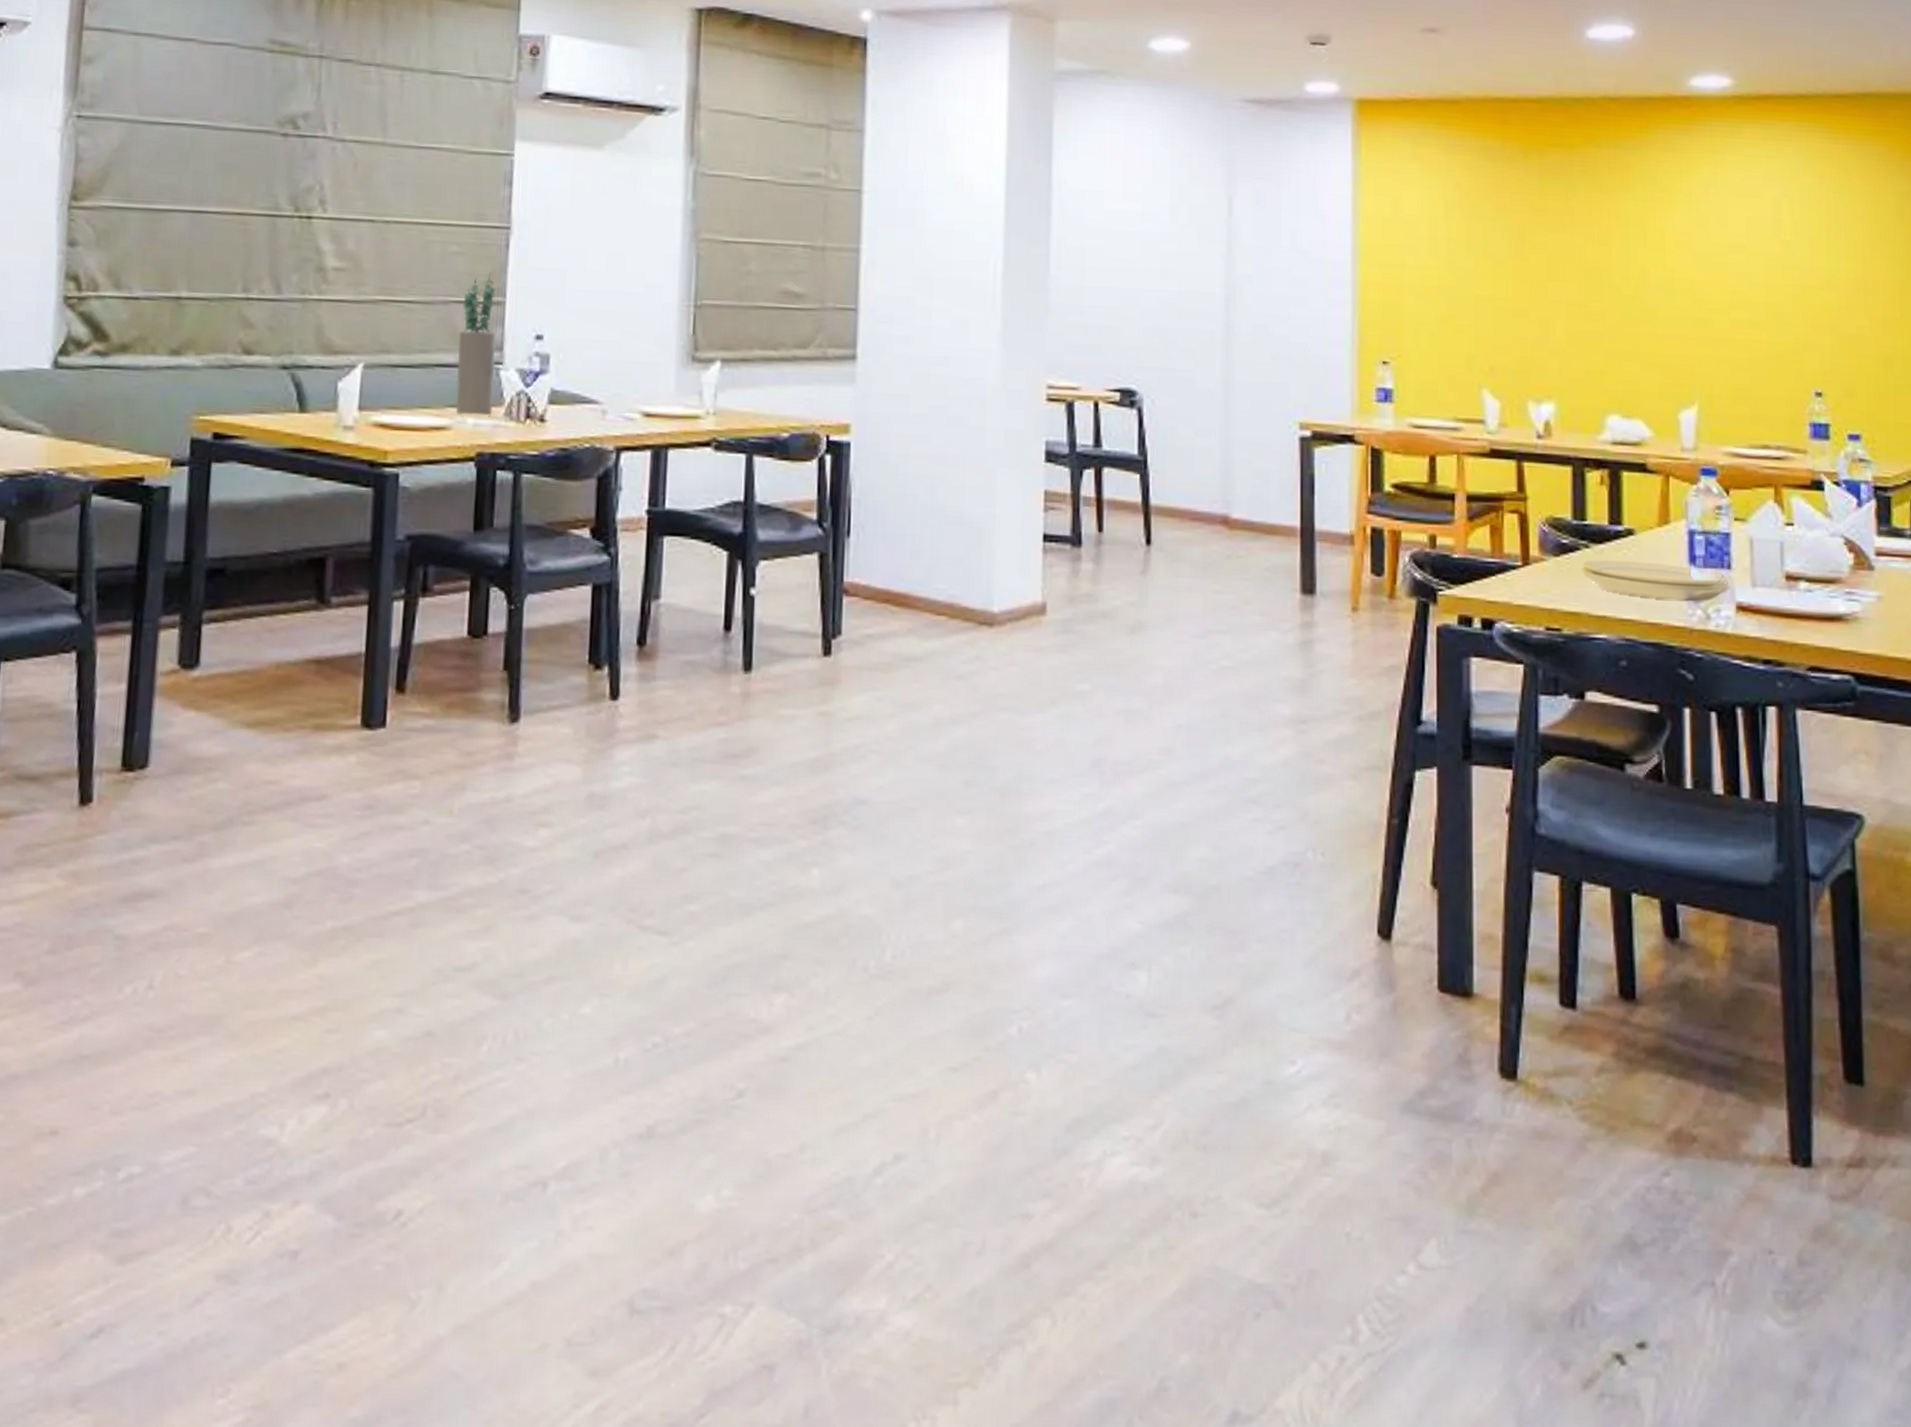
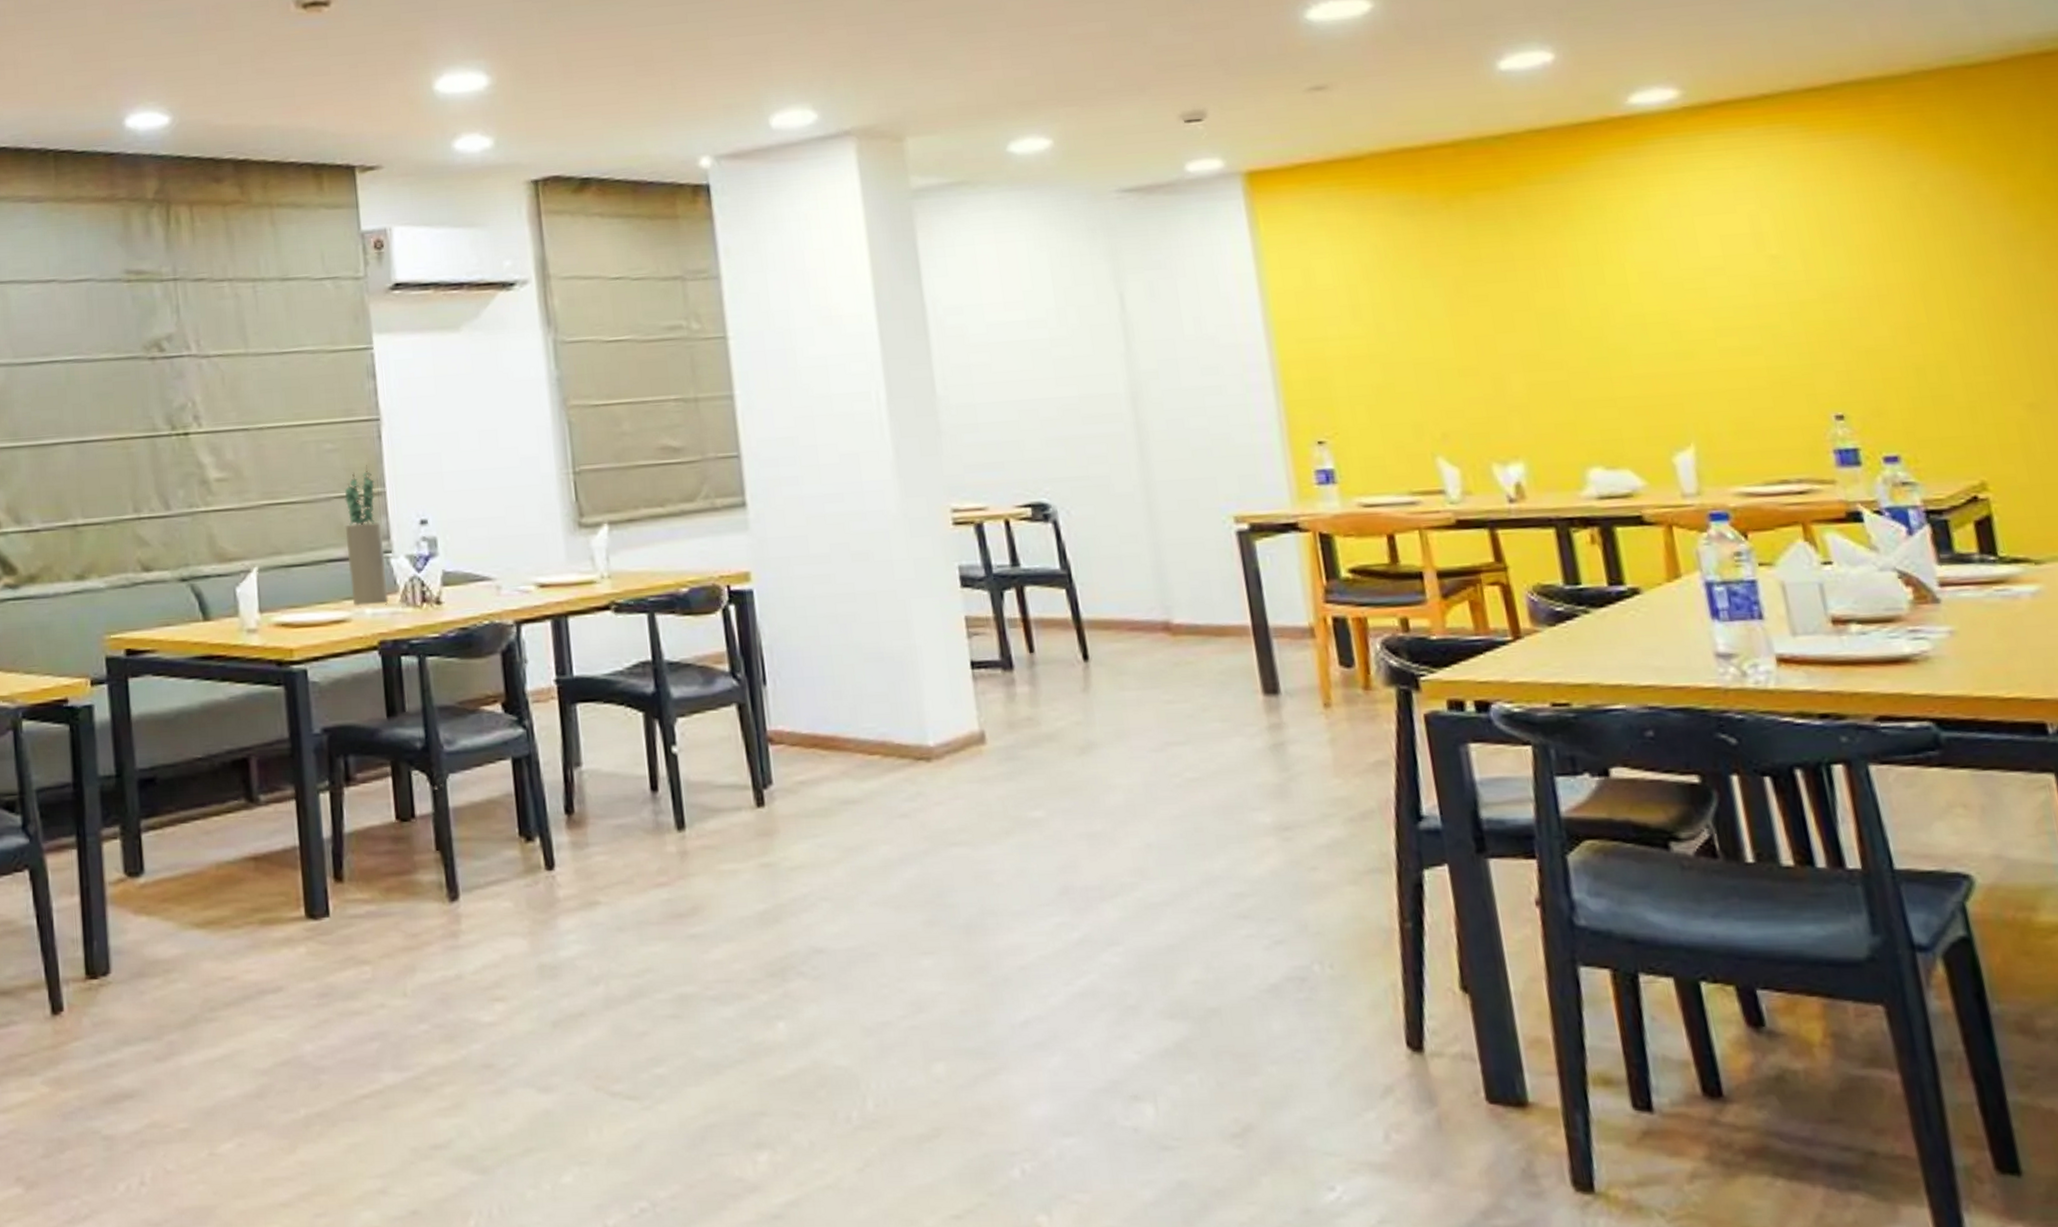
plate: present [1581,559,1729,601] -> none [1583,621,1764,660]

